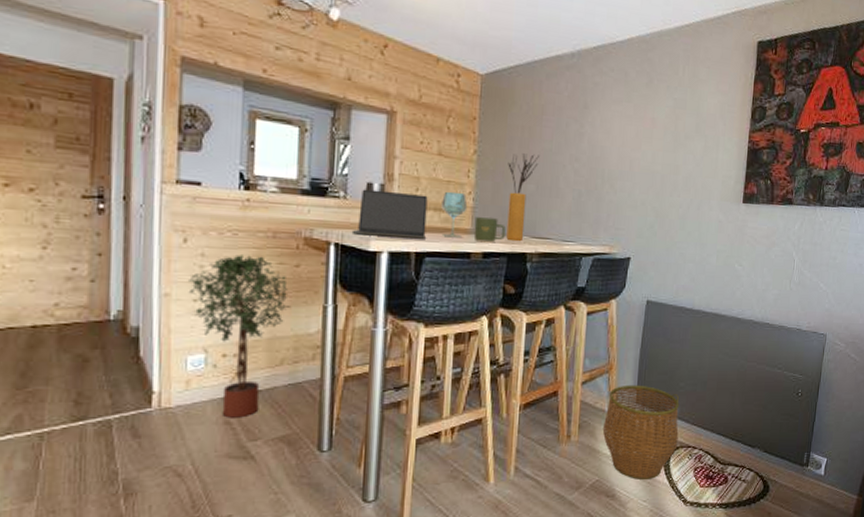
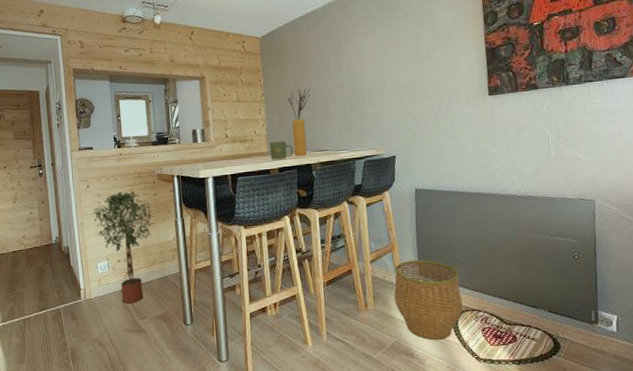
laptop: present [351,189,428,239] -> none [186,132,236,168]
wine glass: present [441,191,468,238] -> none [244,126,263,161]

